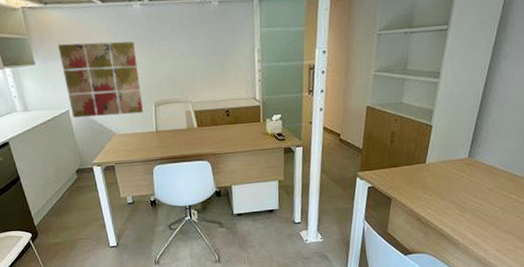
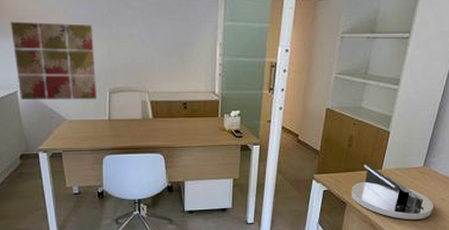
desk organizer: none [396,159,480,211] -> present [351,165,433,219]

